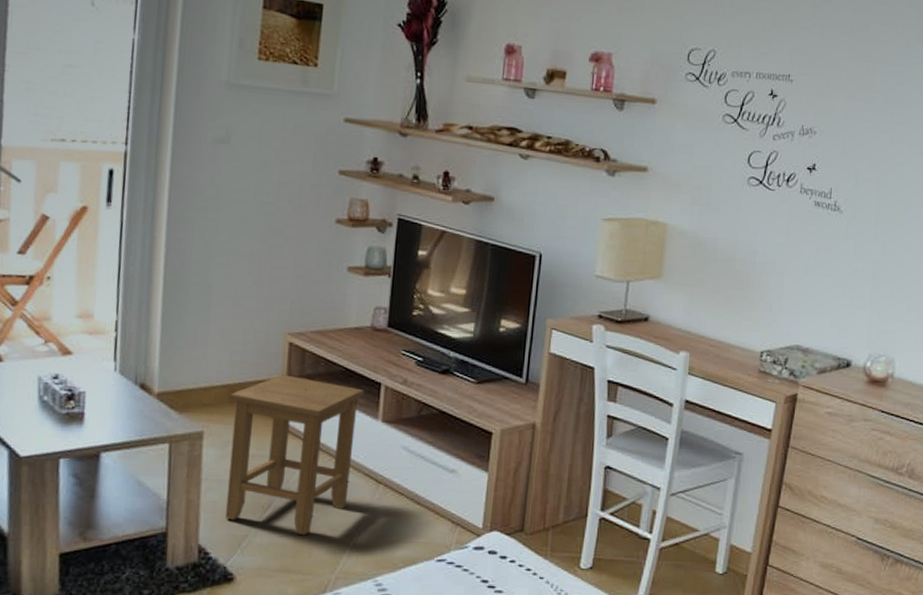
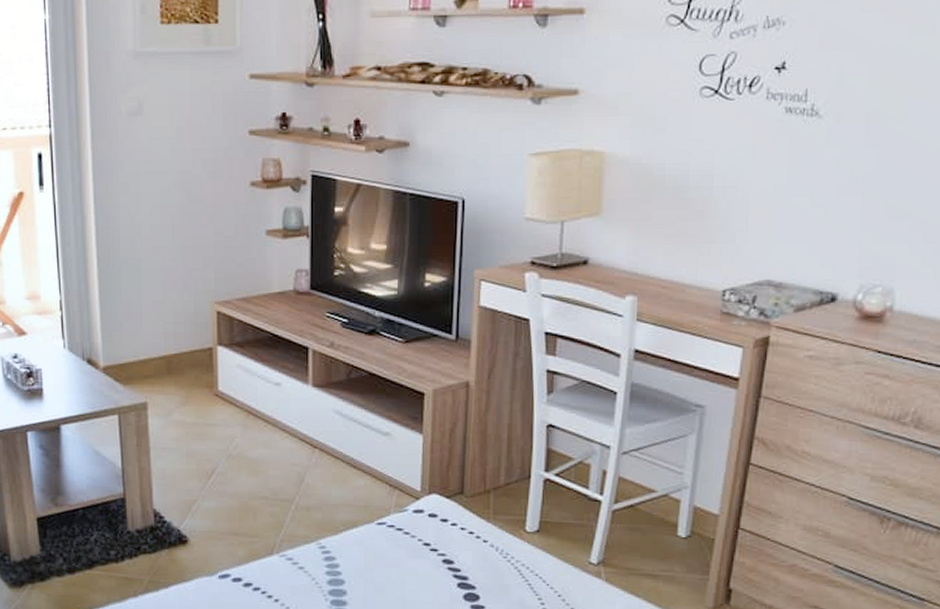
stool: present [224,374,365,536] -> none [166,343,293,500]

